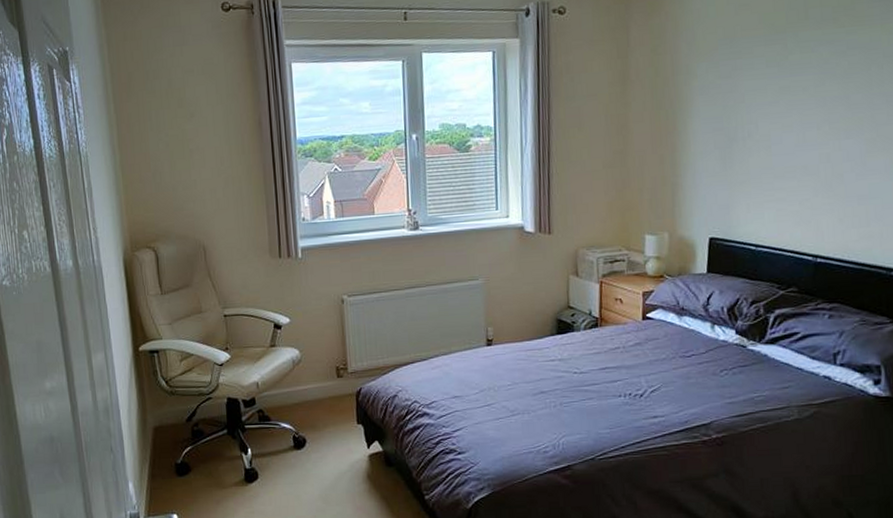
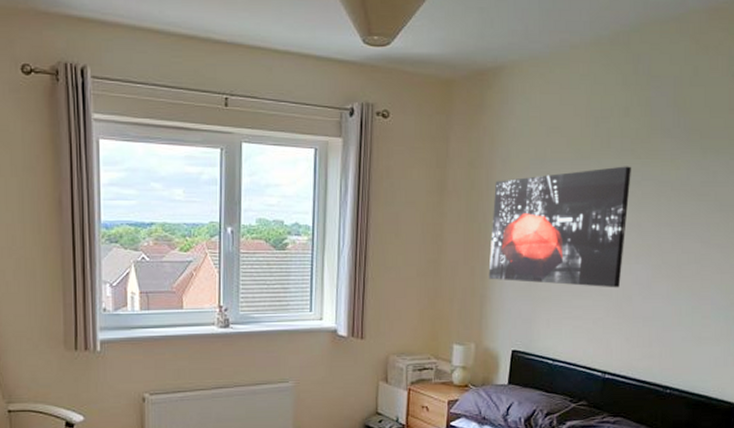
wall art: none [679,36,835,167] -> present [488,166,631,288]

